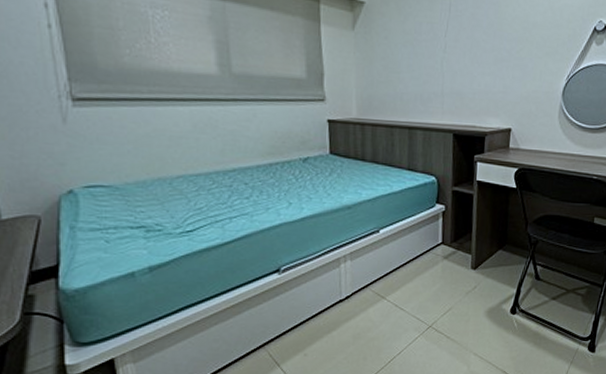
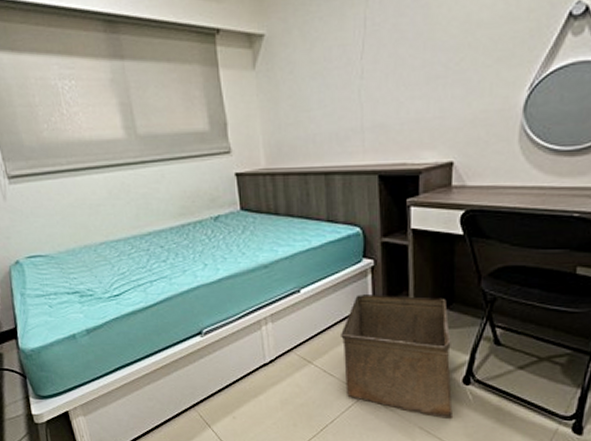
storage bin: none [413,236,503,345] -> present [341,295,453,419]

